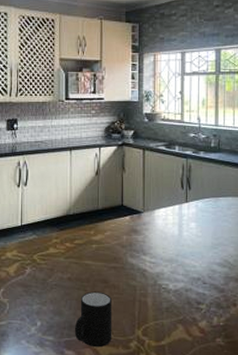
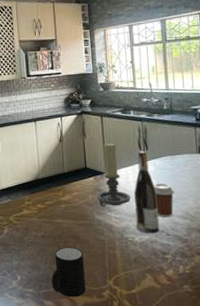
candle holder: none [131,178,169,249] -> present [96,142,131,207]
wine bottle: none [172,191,197,281] -> present [134,151,160,234]
coffee cup: none [193,226,215,264] -> present [153,183,175,217]

